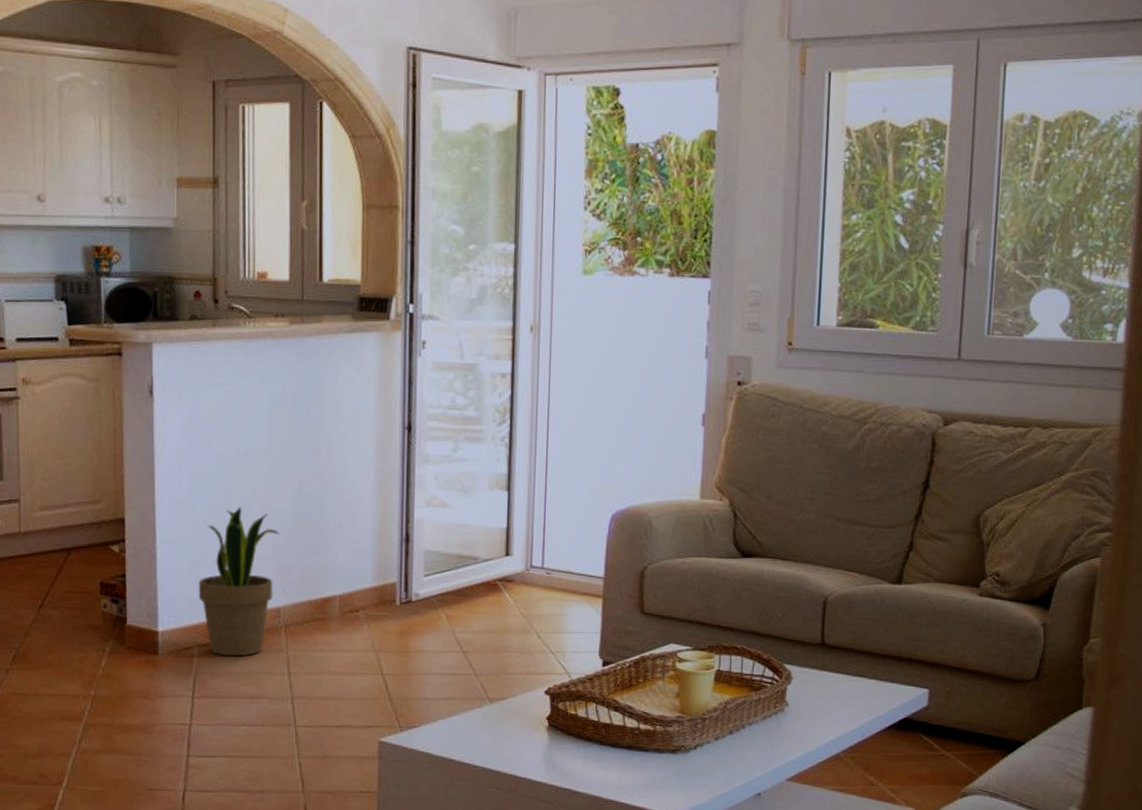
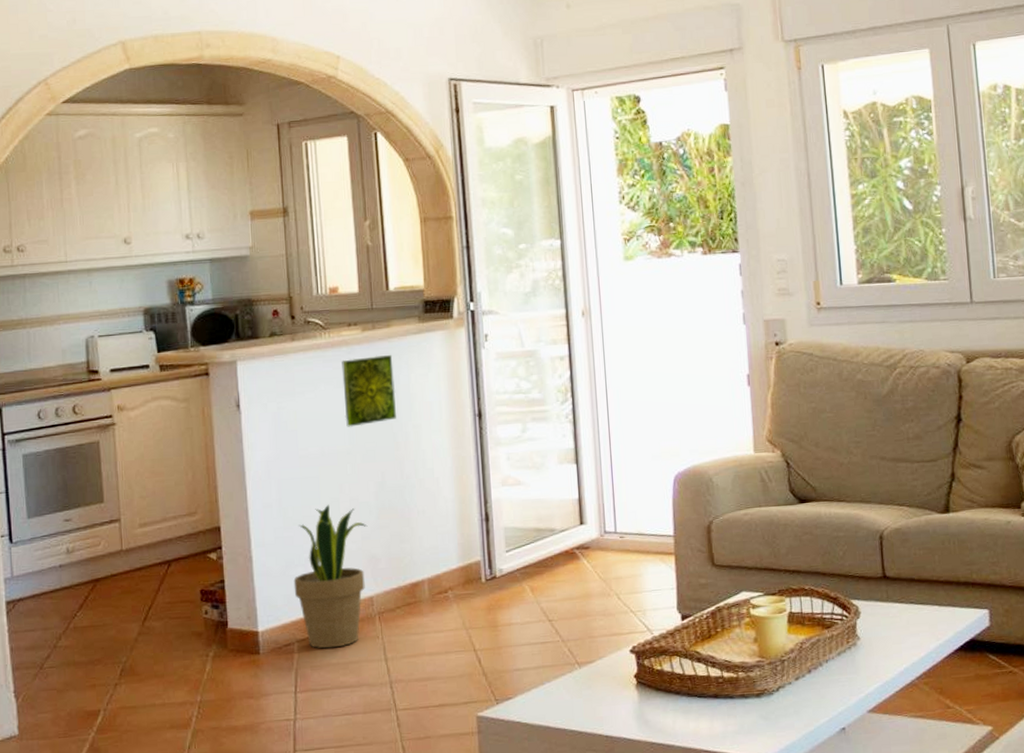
decorative tile: none [264,352,321,427] -> present [342,354,396,427]

